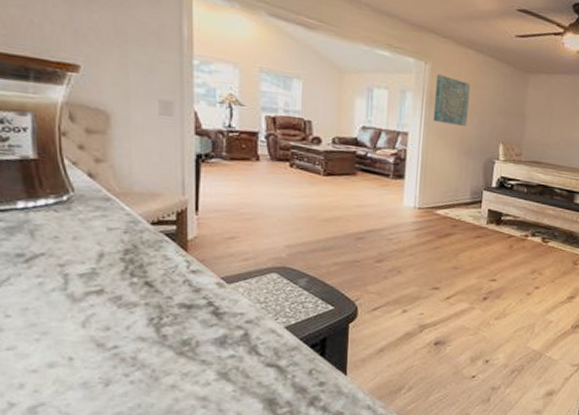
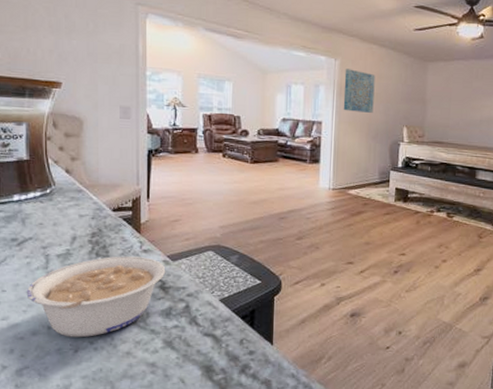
legume: none [38,277,220,370] -> present [26,256,166,338]

